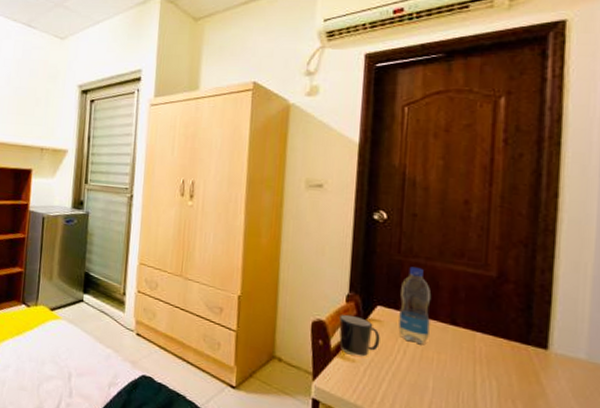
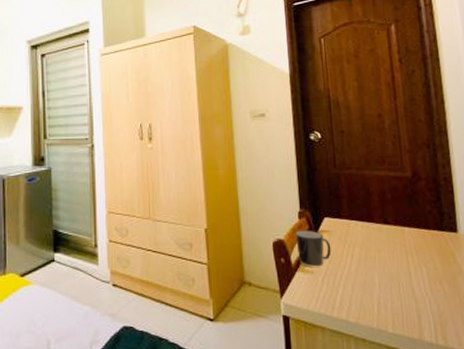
bottle: present [398,266,432,345] -> none [341,177,369,247]

